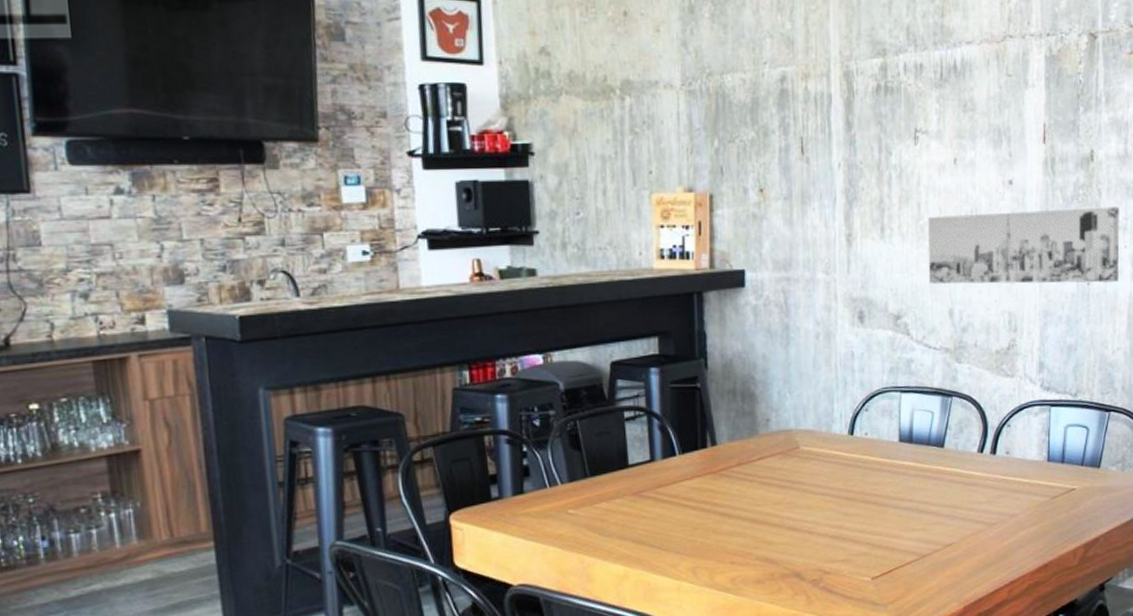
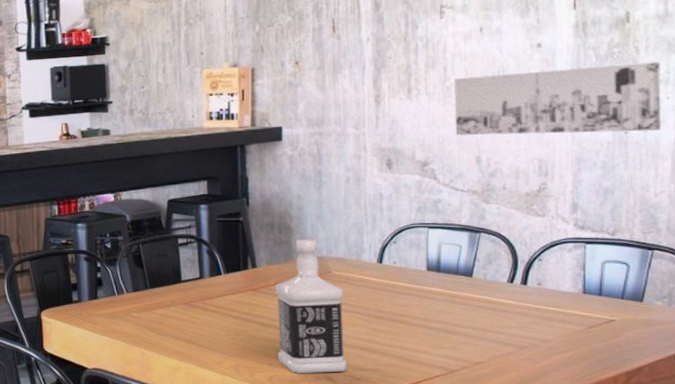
bottle: none [738,407,817,572] -> present [276,238,347,373]

